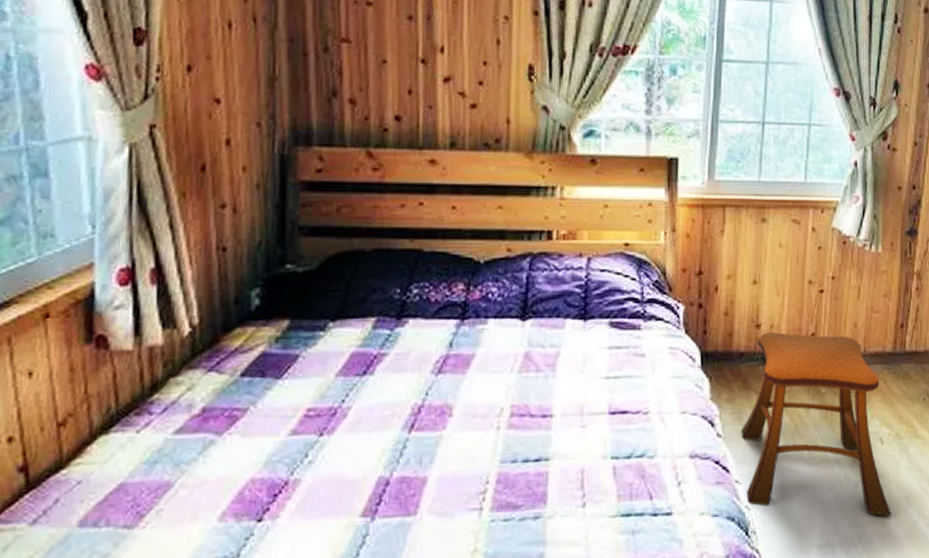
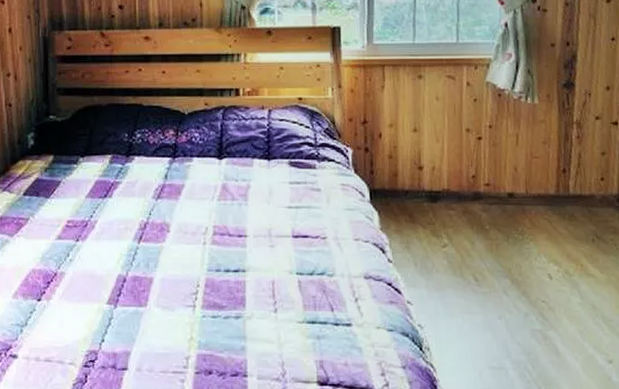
stool: present [741,331,892,516] -> none [410,173,565,347]

